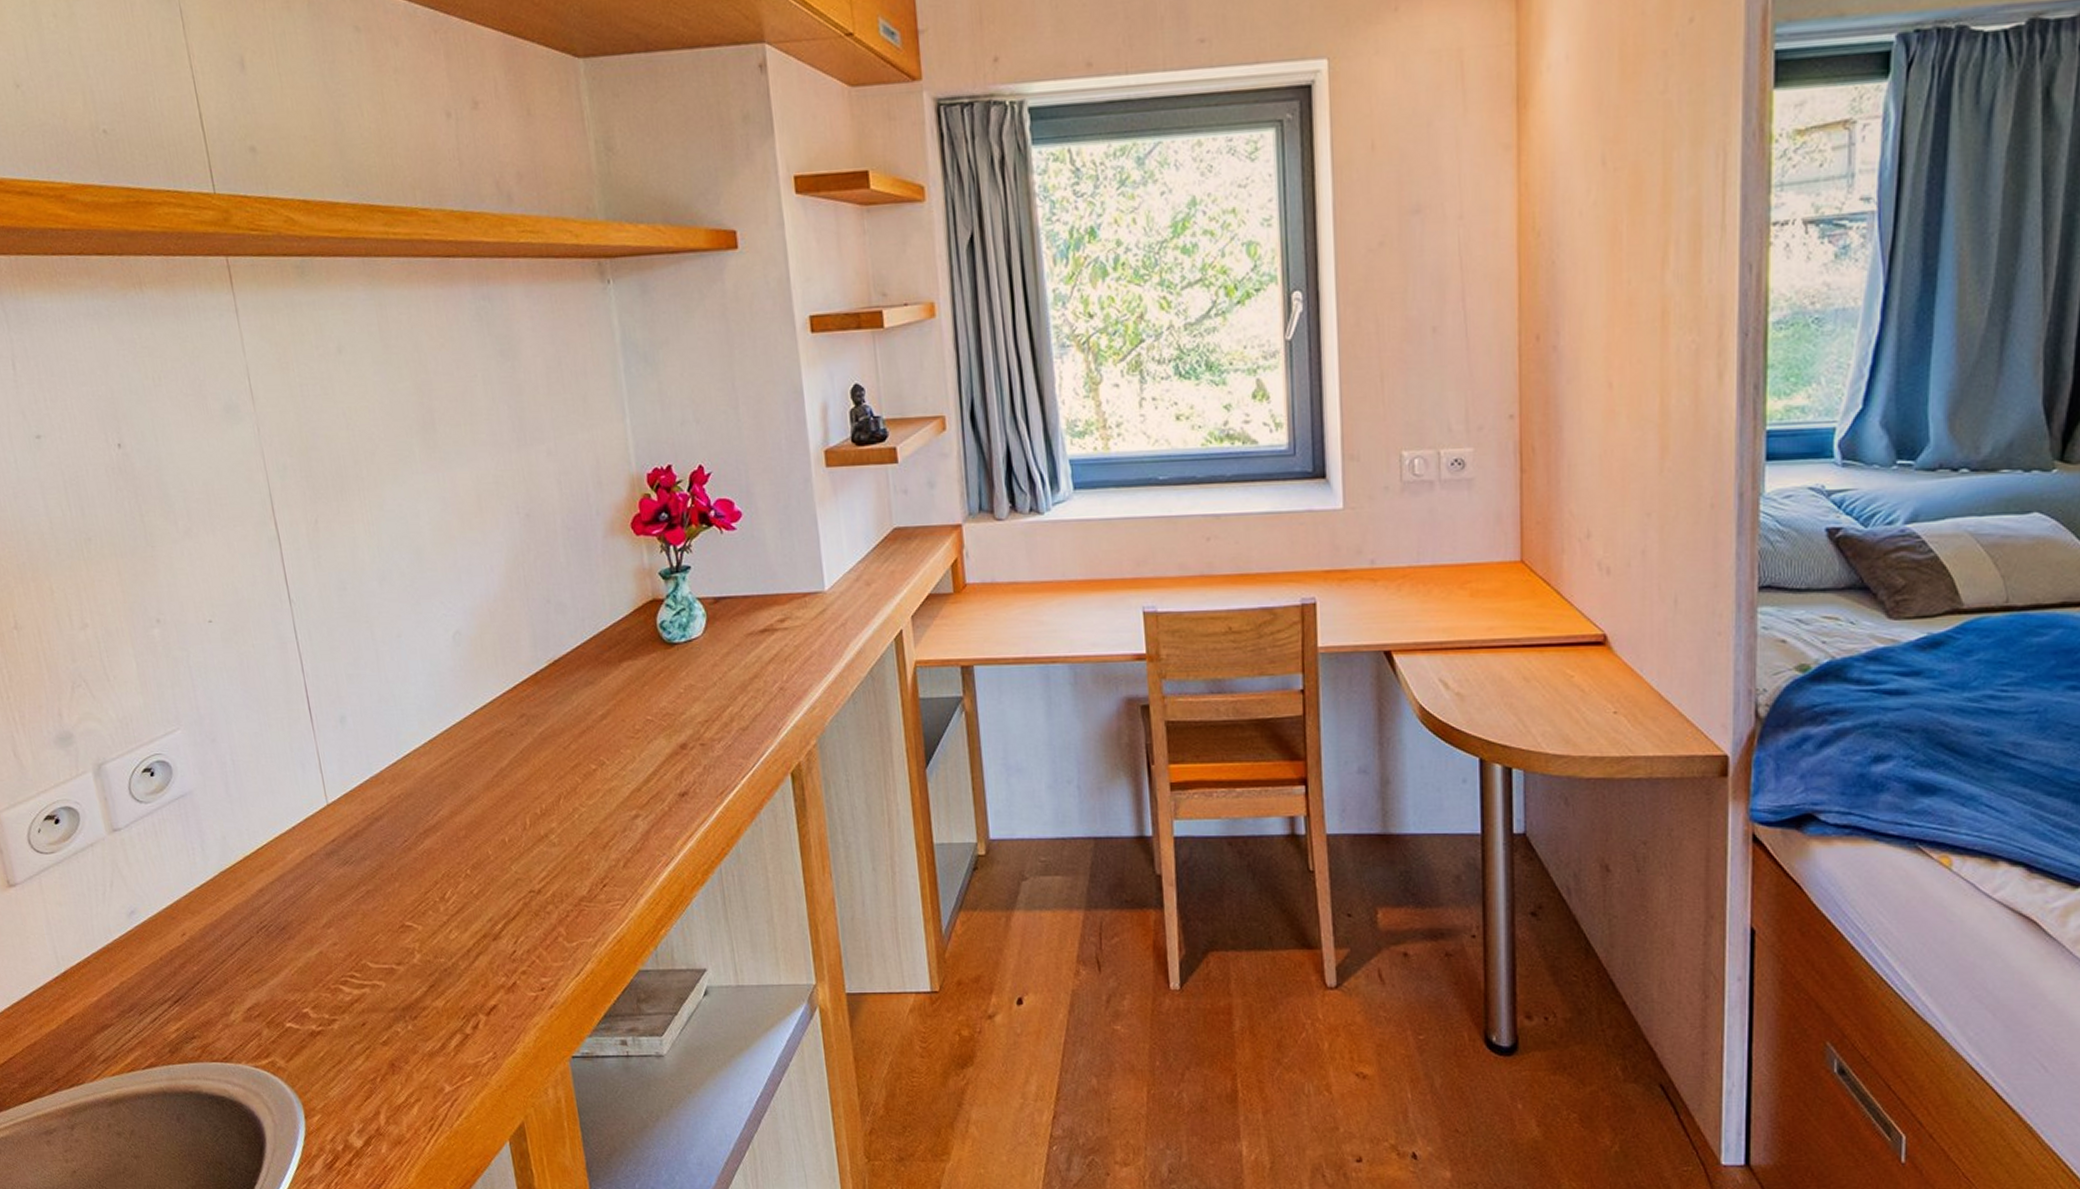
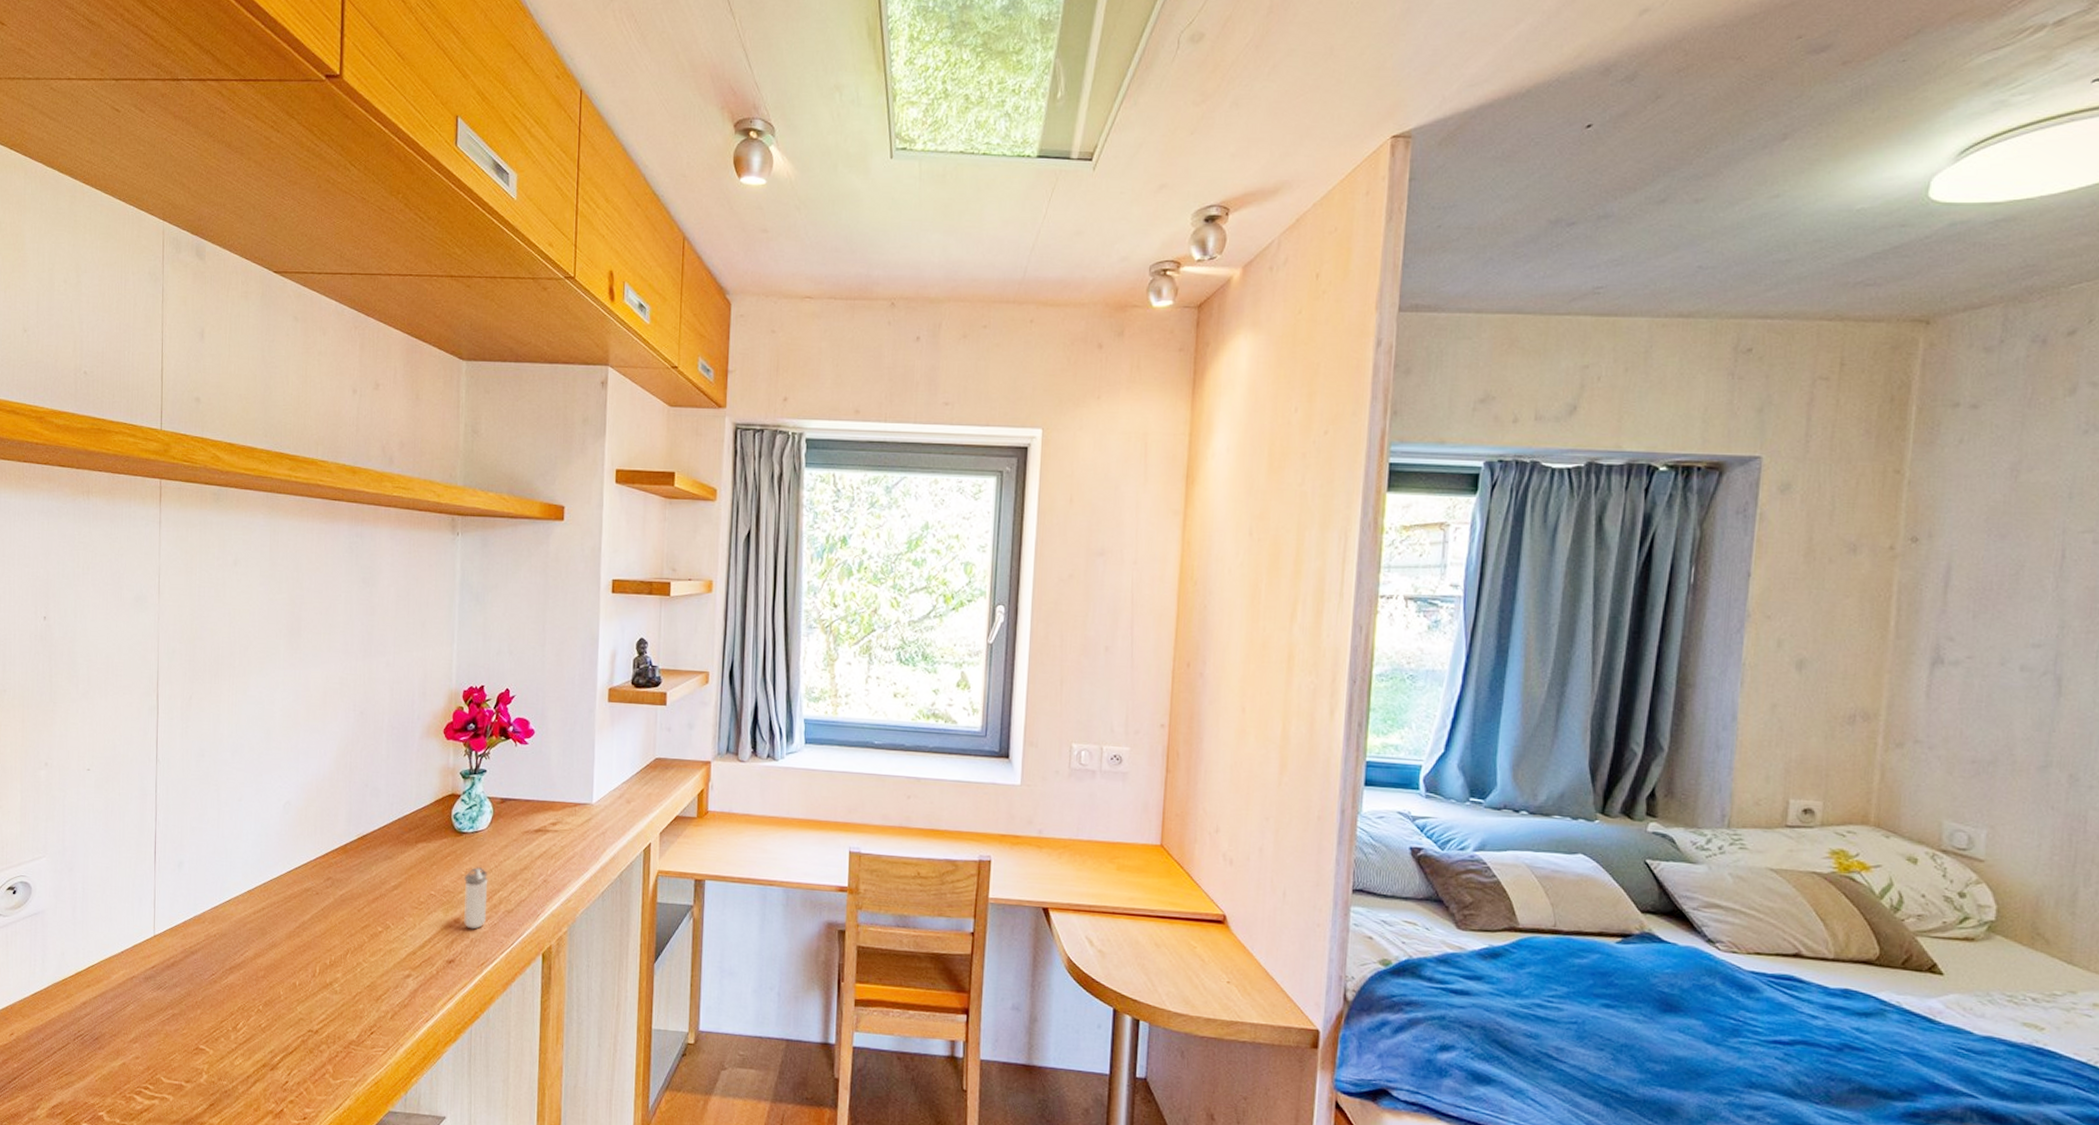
shaker: none [683,682,719,755] -> present [463,867,488,929]

